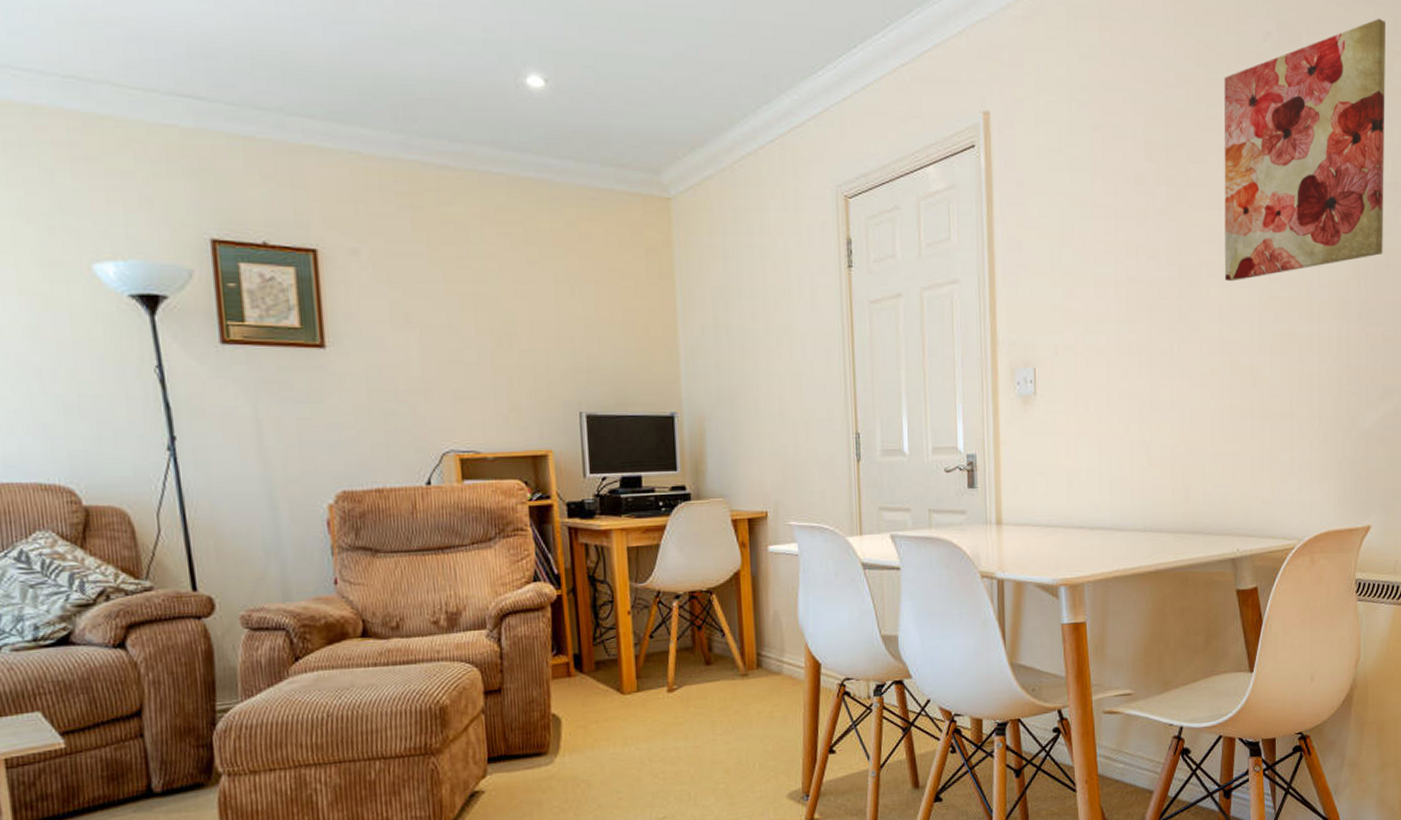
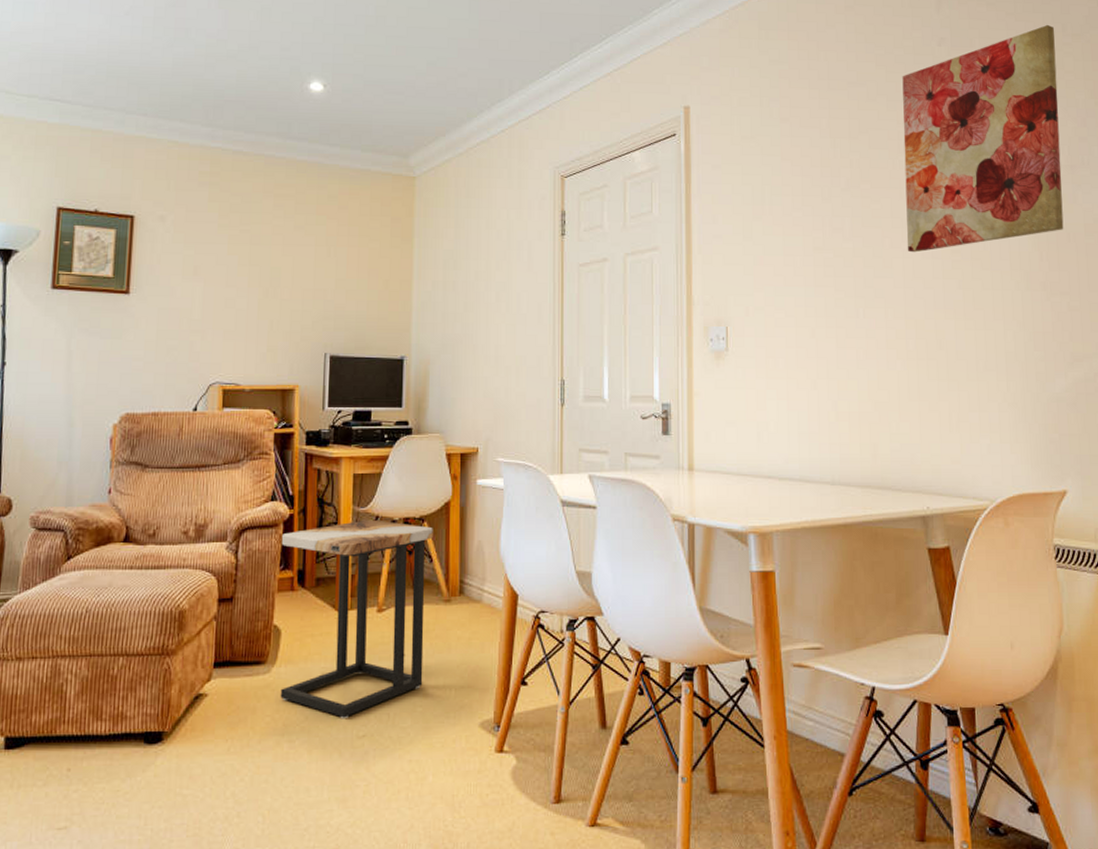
side table: none [550,595,724,804] -> present [280,519,433,720]

